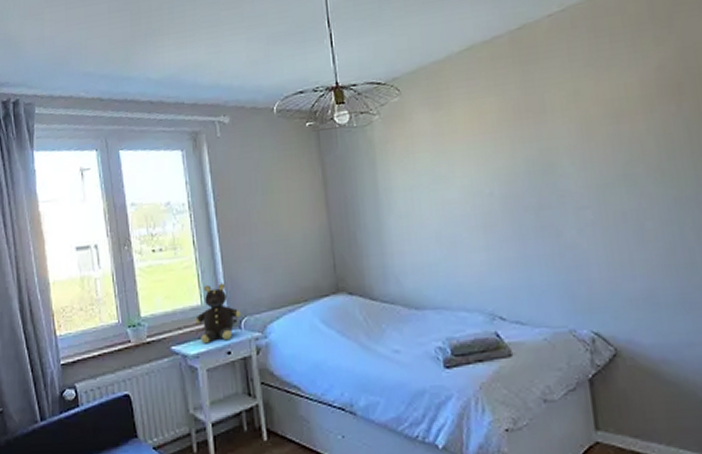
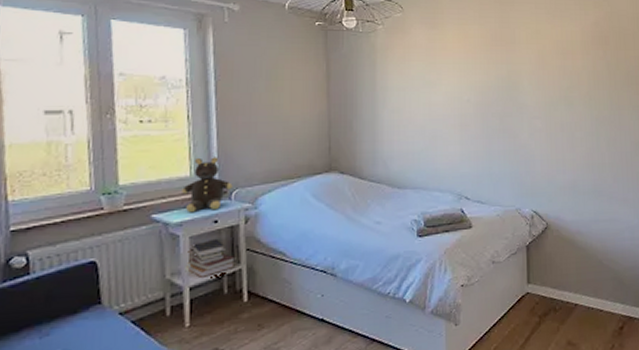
books: none [207,372,251,413] -> present [187,240,235,278]

